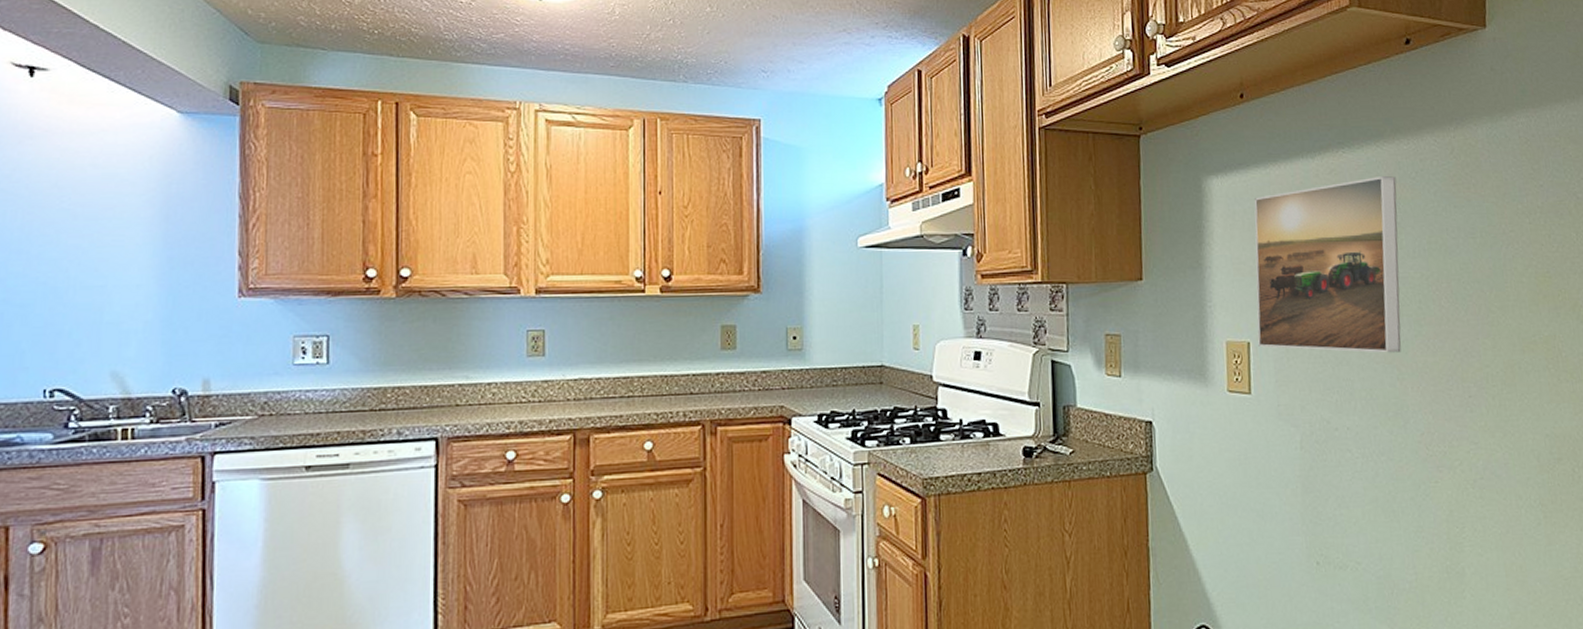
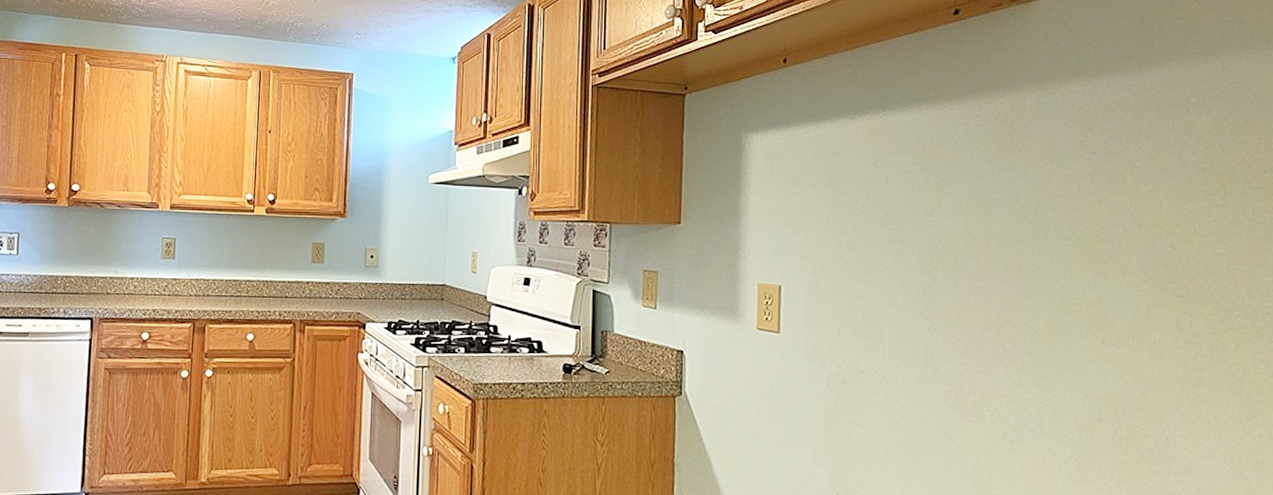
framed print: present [1254,175,1401,353] -> none [789,137,938,305]

